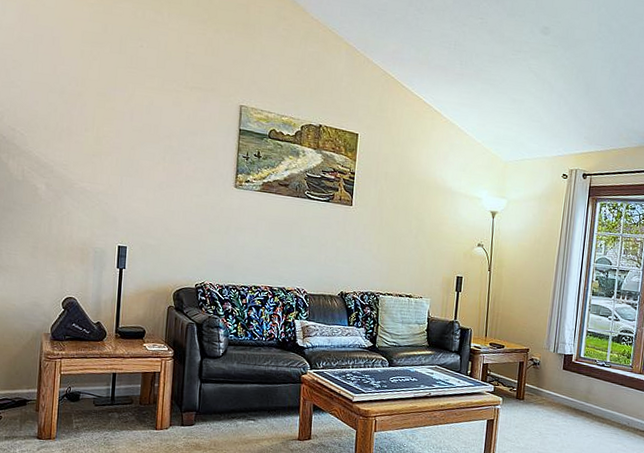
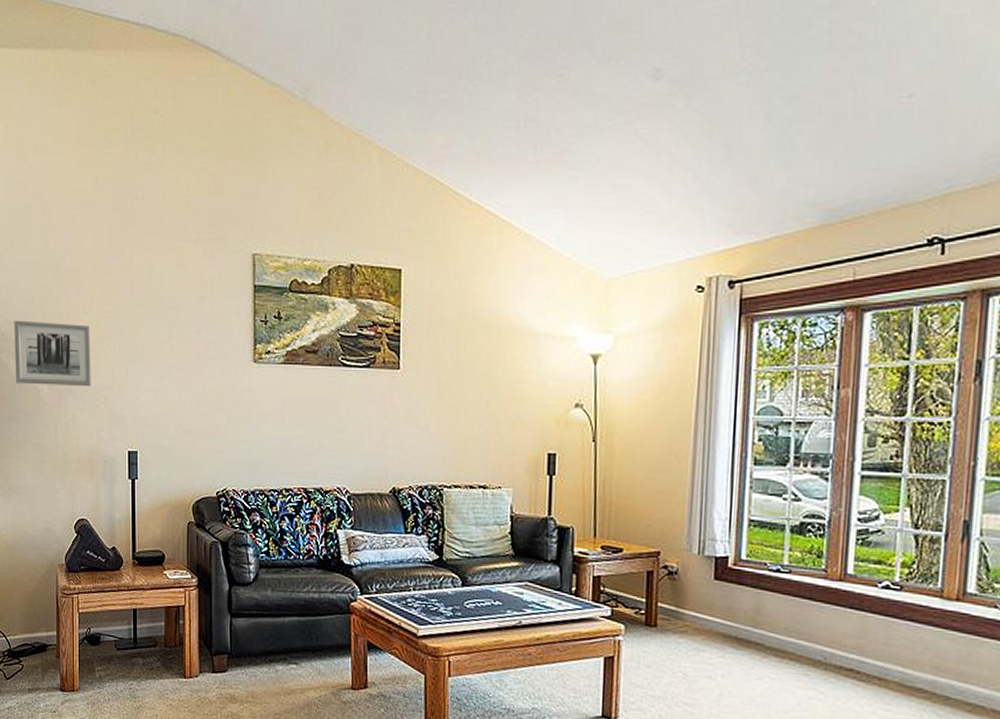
wall art: none [14,128,91,191] -> present [14,320,92,387]

